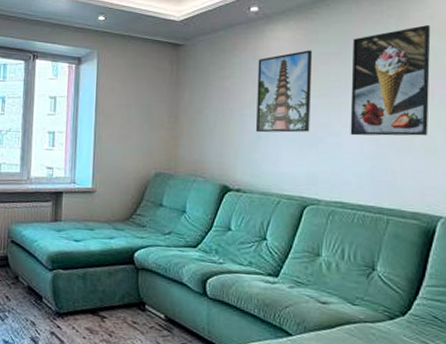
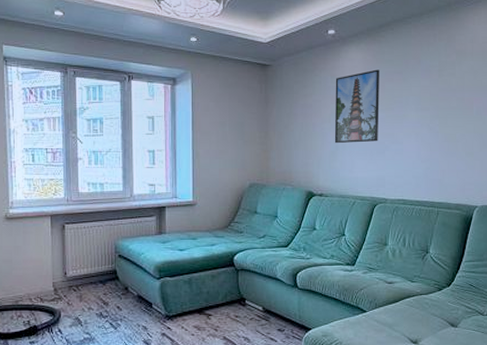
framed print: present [350,25,431,136] -> none [410,48,471,143]

